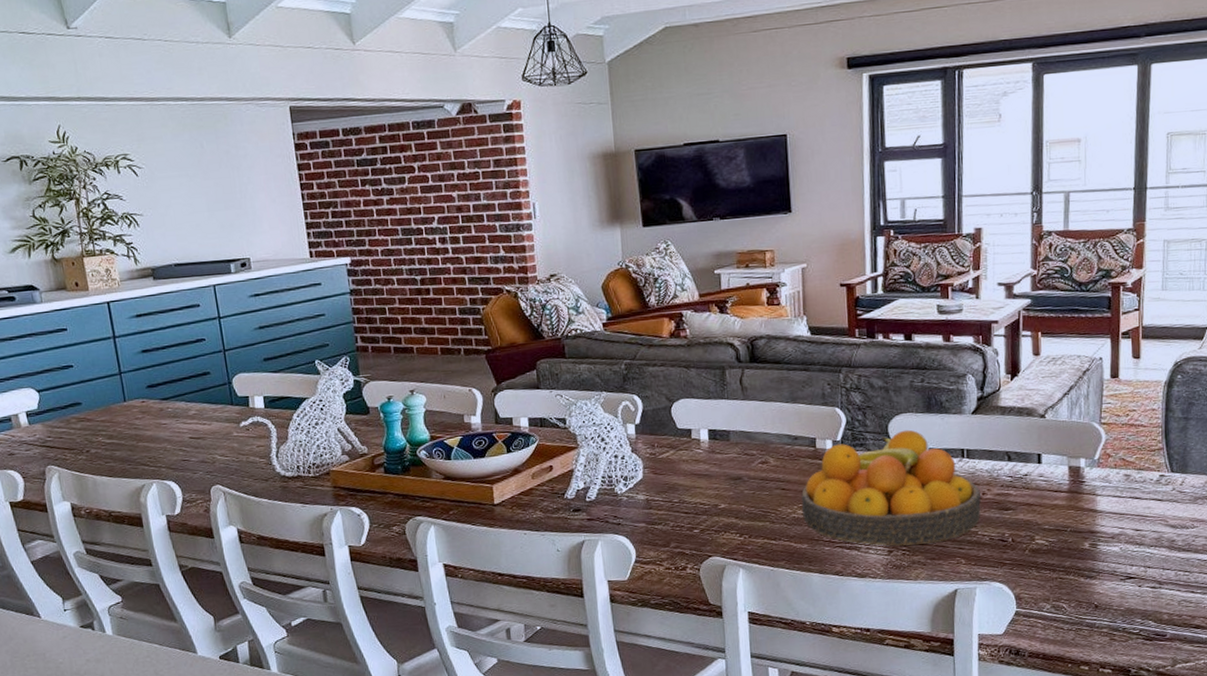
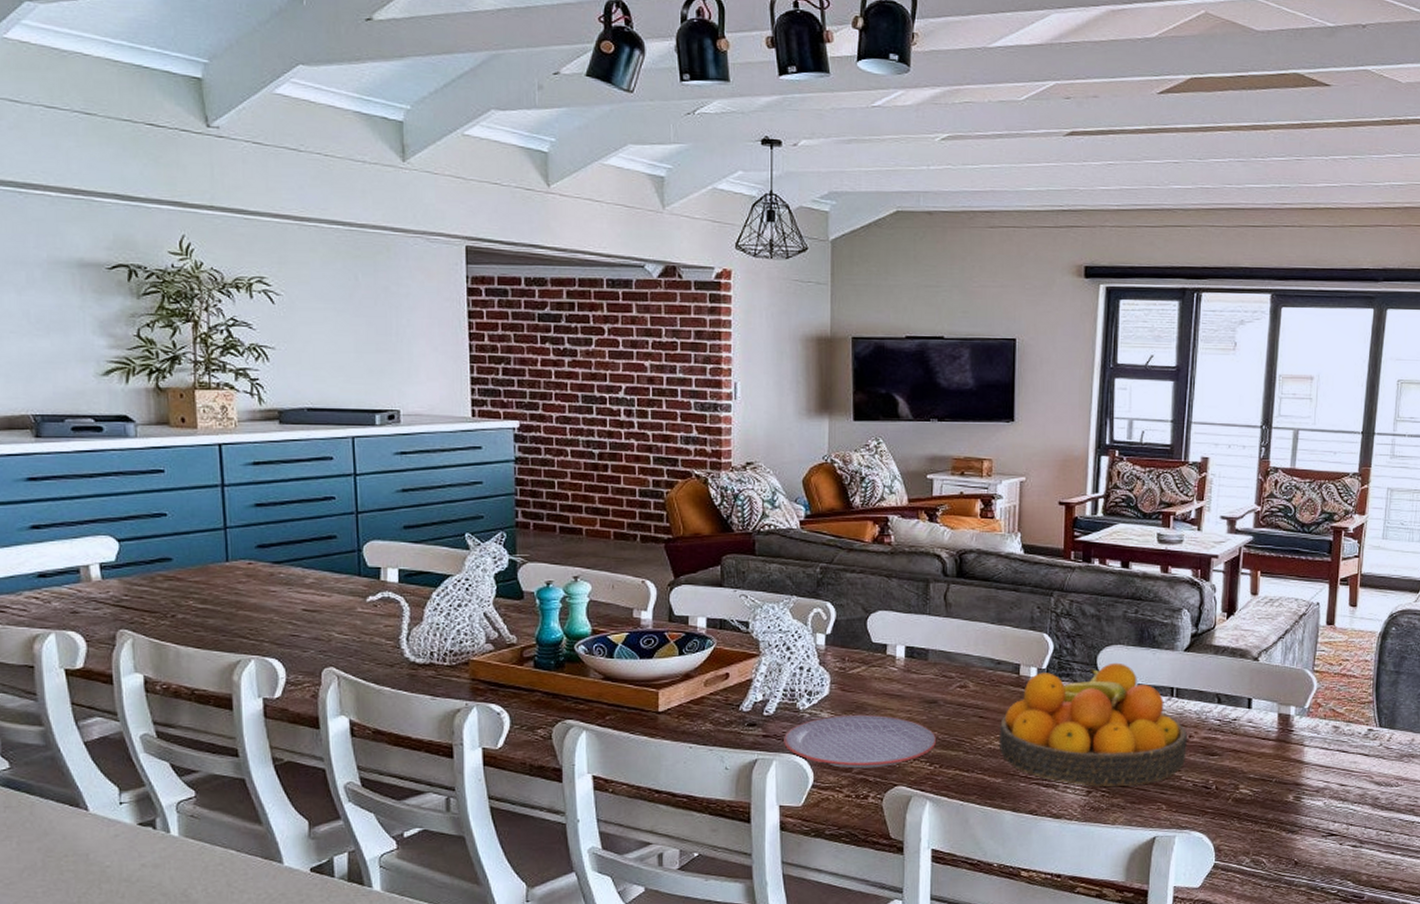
plate: none [606,493,745,544] -> present [784,714,937,769]

